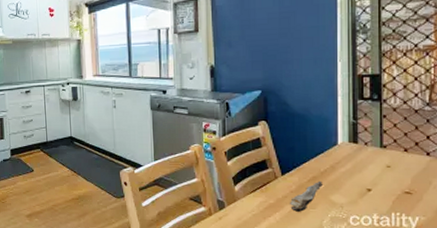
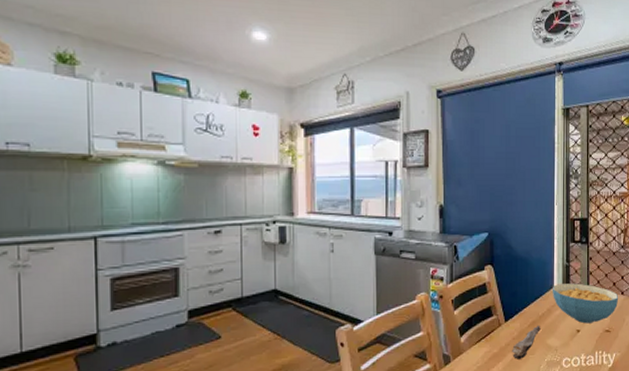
cereal bowl: none [337,141,423,183] -> present [553,283,619,324]

